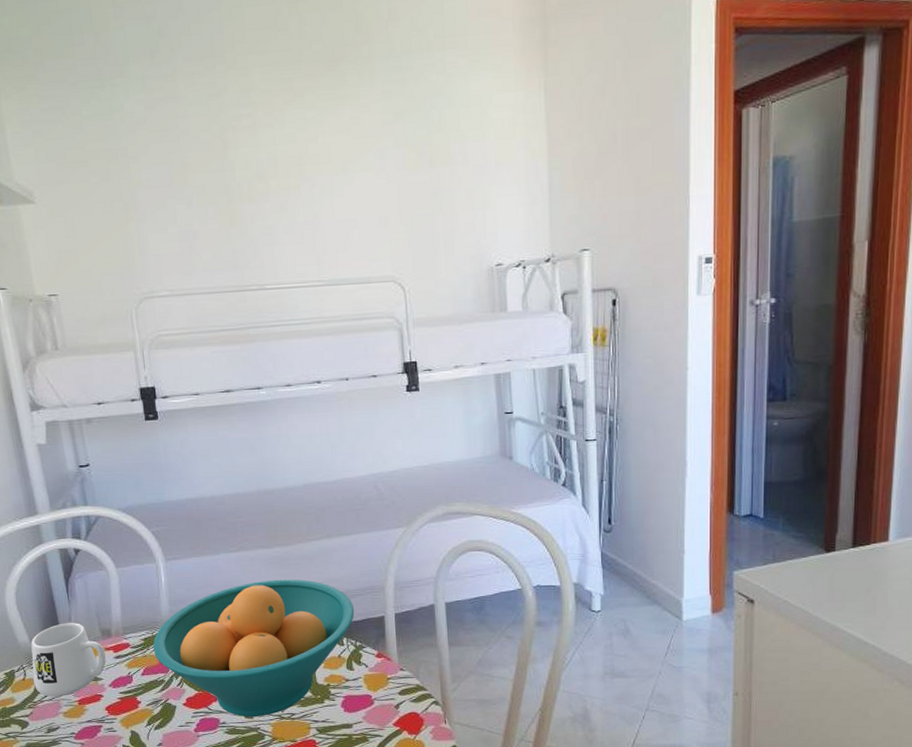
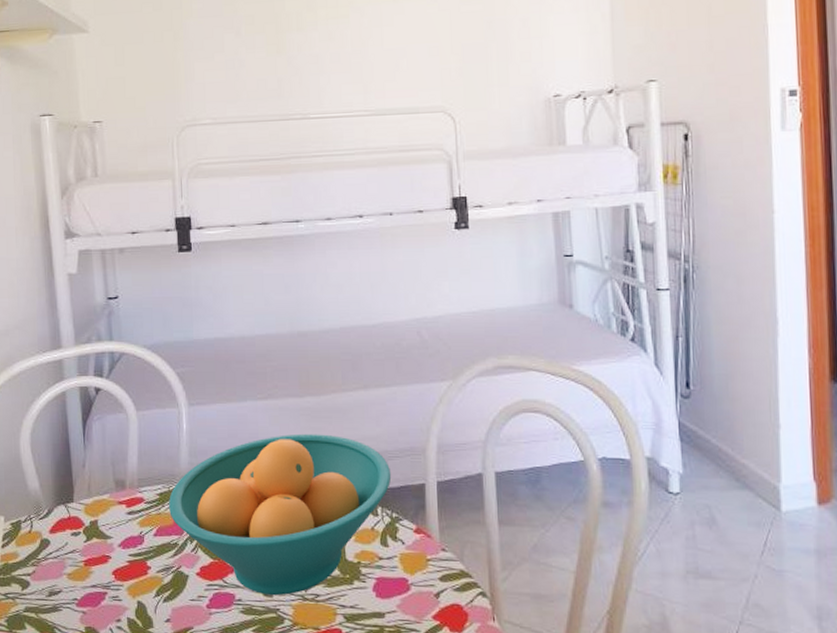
mug: present [31,623,106,697] -> none [40,470,118,555]

